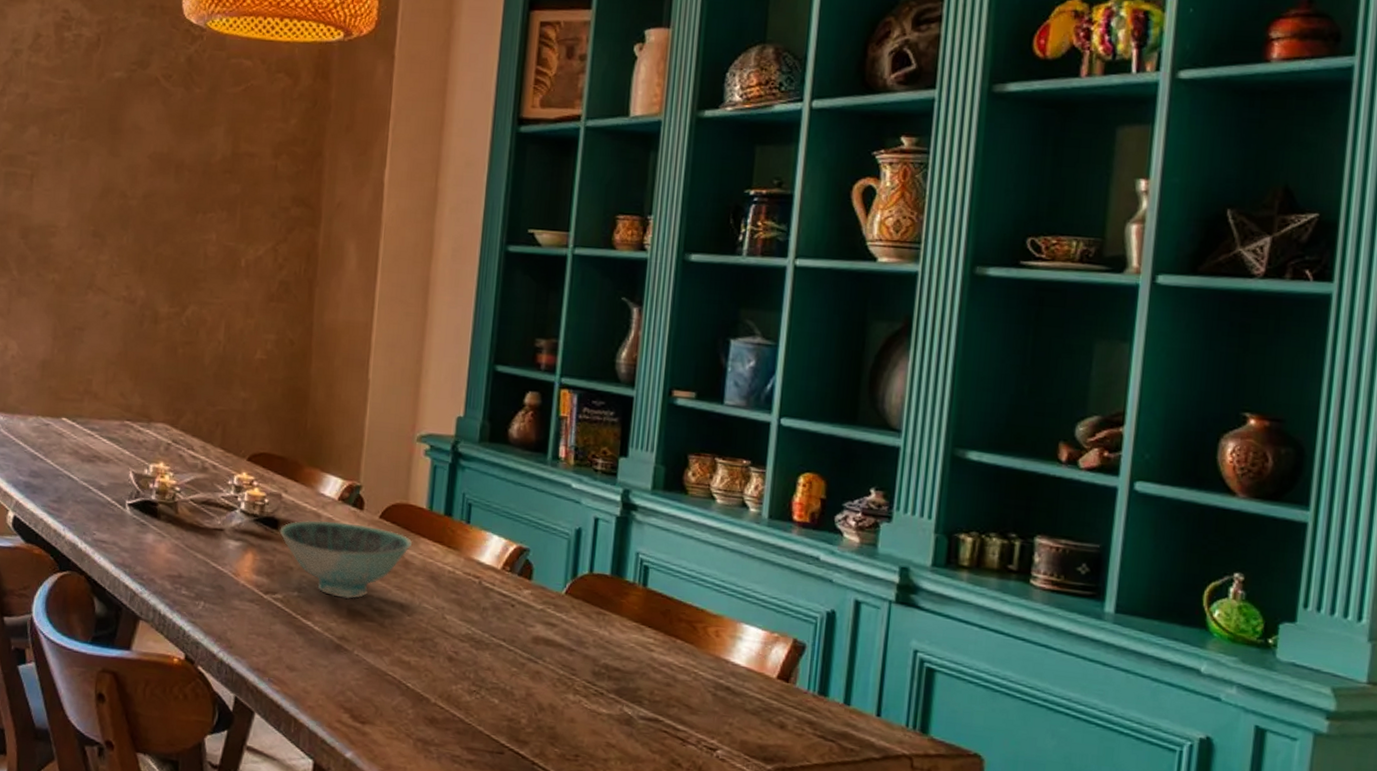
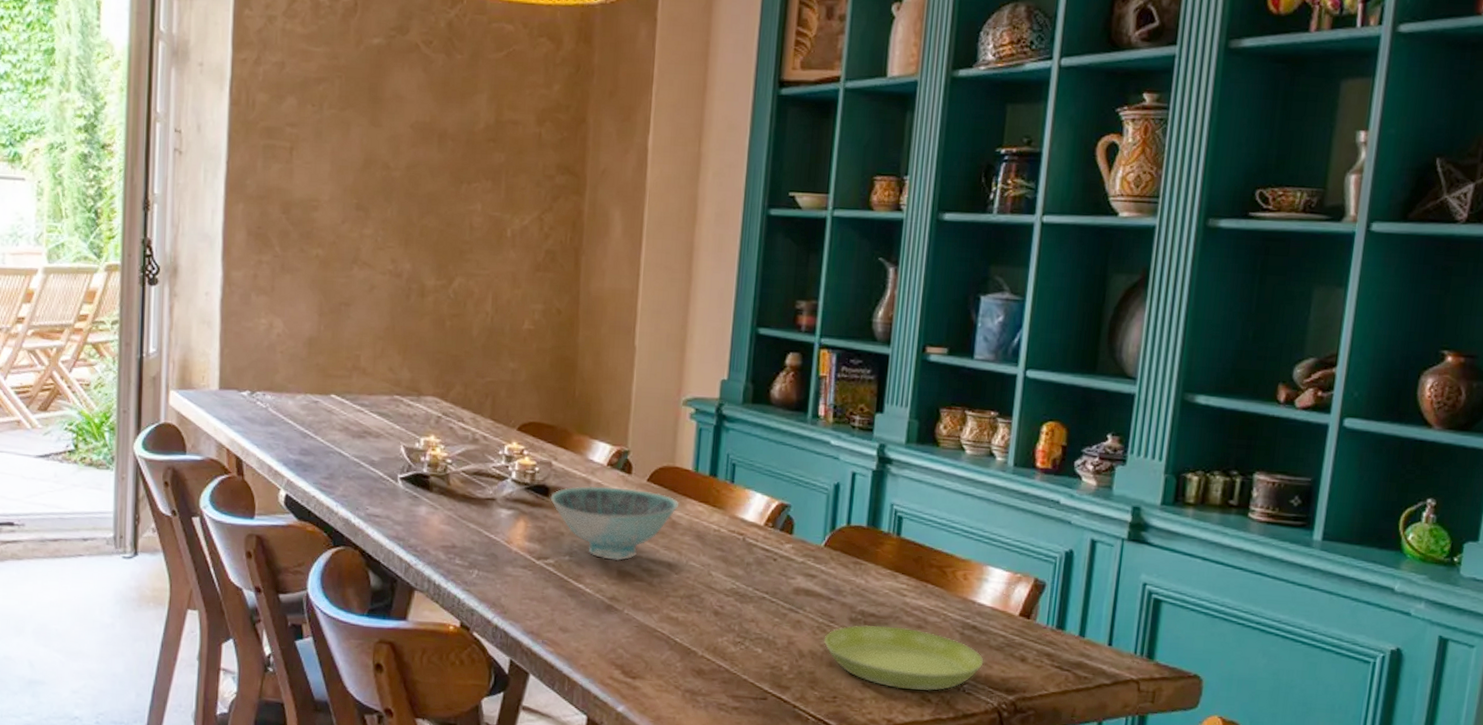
saucer: none [564,679,739,755] -> present [823,624,984,692]

